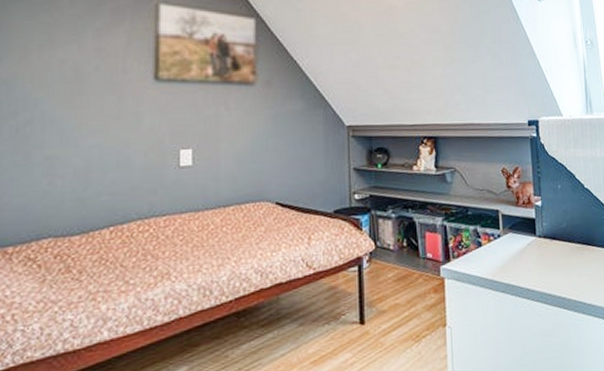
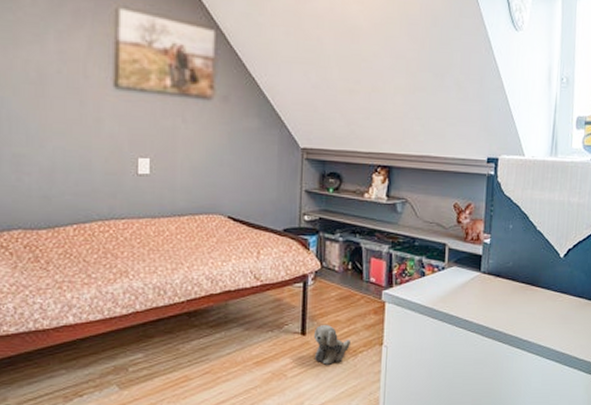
plush toy: none [373,310,412,356] -> present [313,325,350,365]

